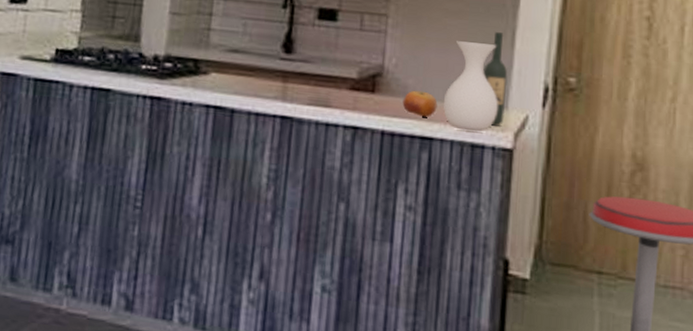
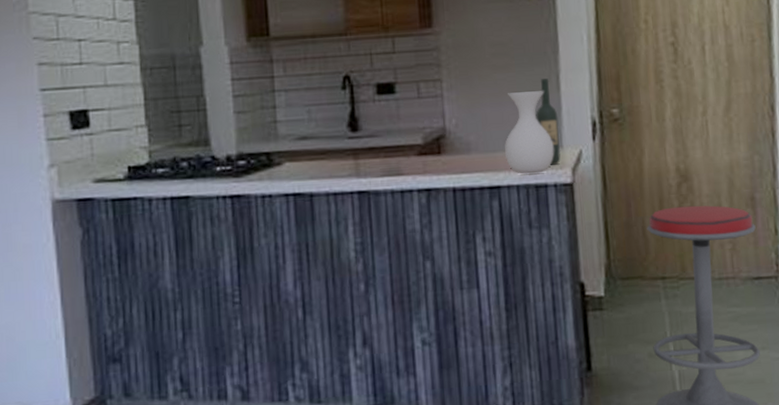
fruit: present [402,90,438,117] -> none [467,144,500,169]

